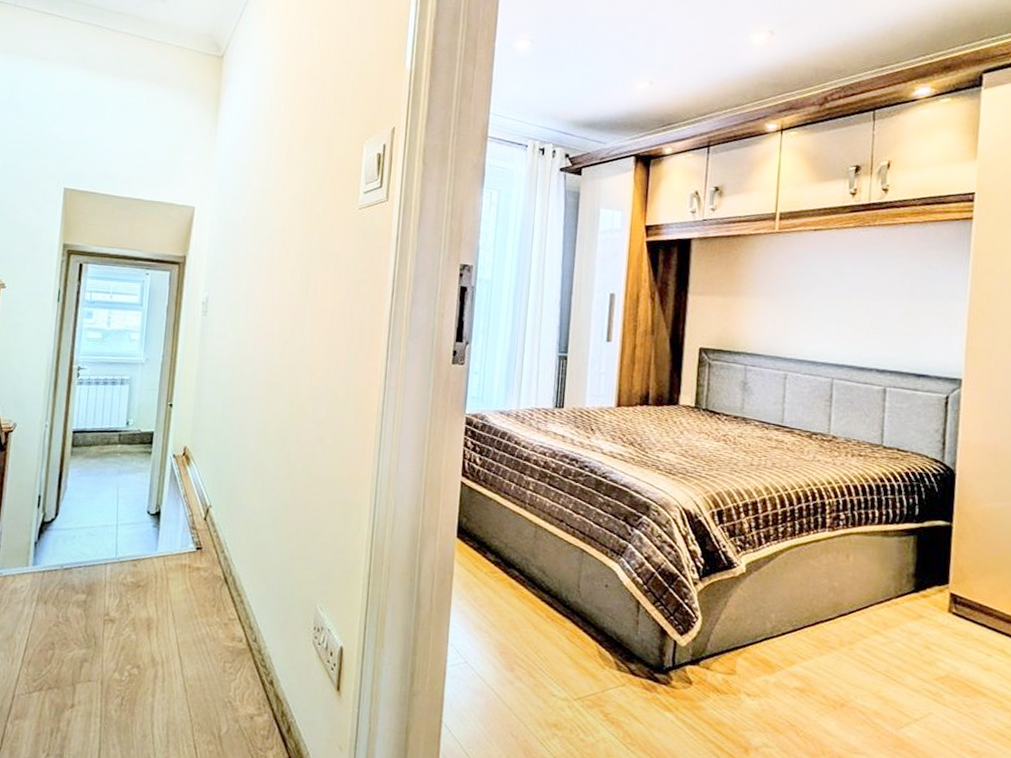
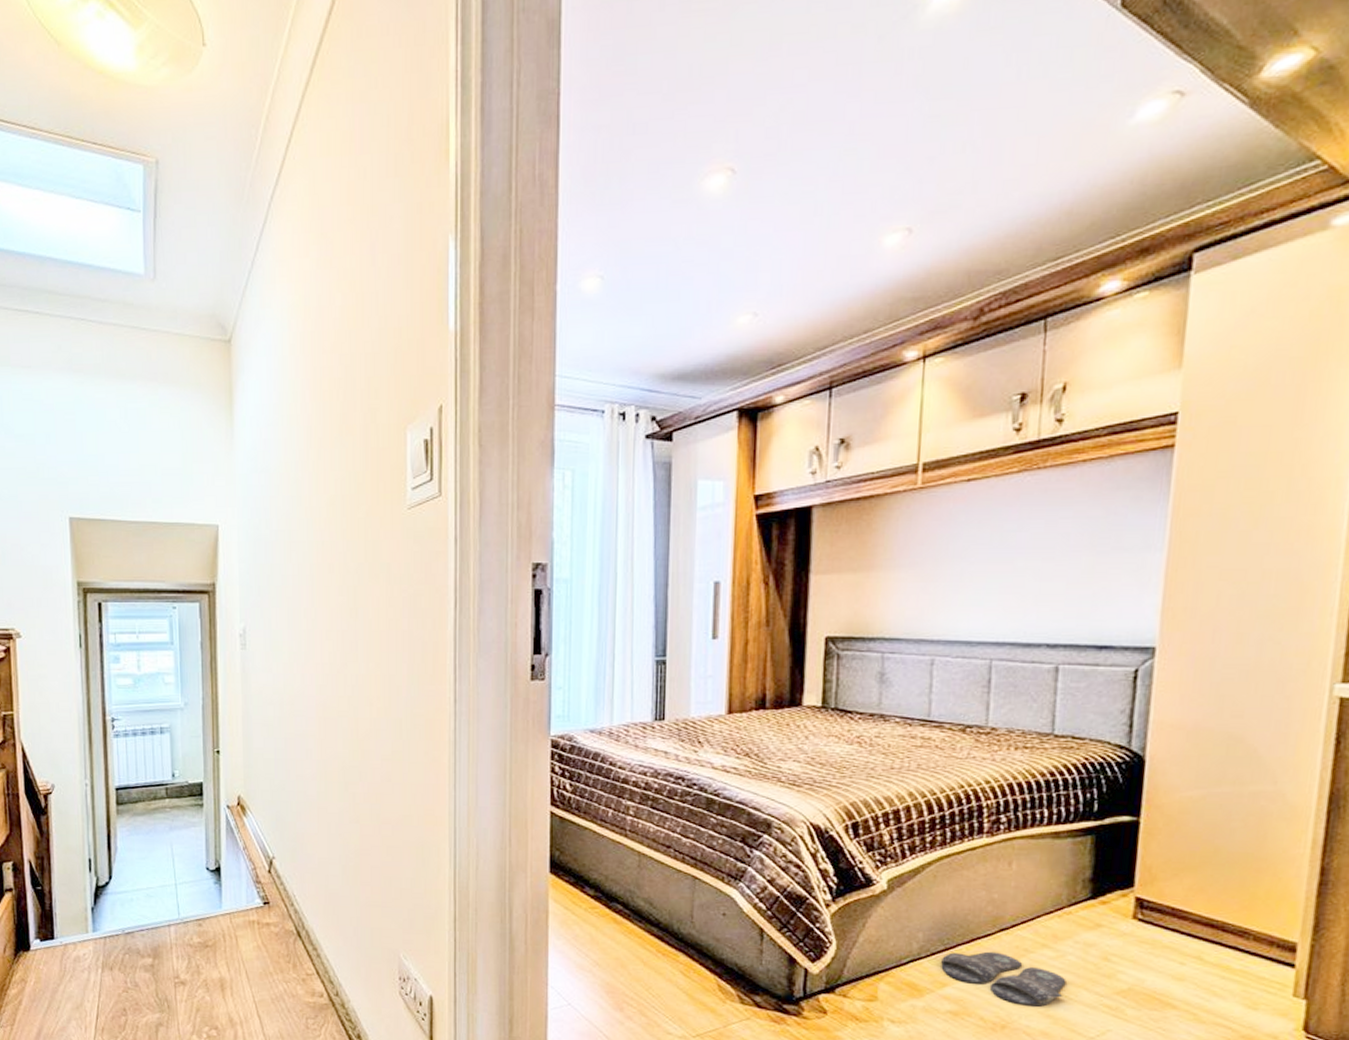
slippers: none [790,633,895,688] -> present [941,951,1066,1007]

